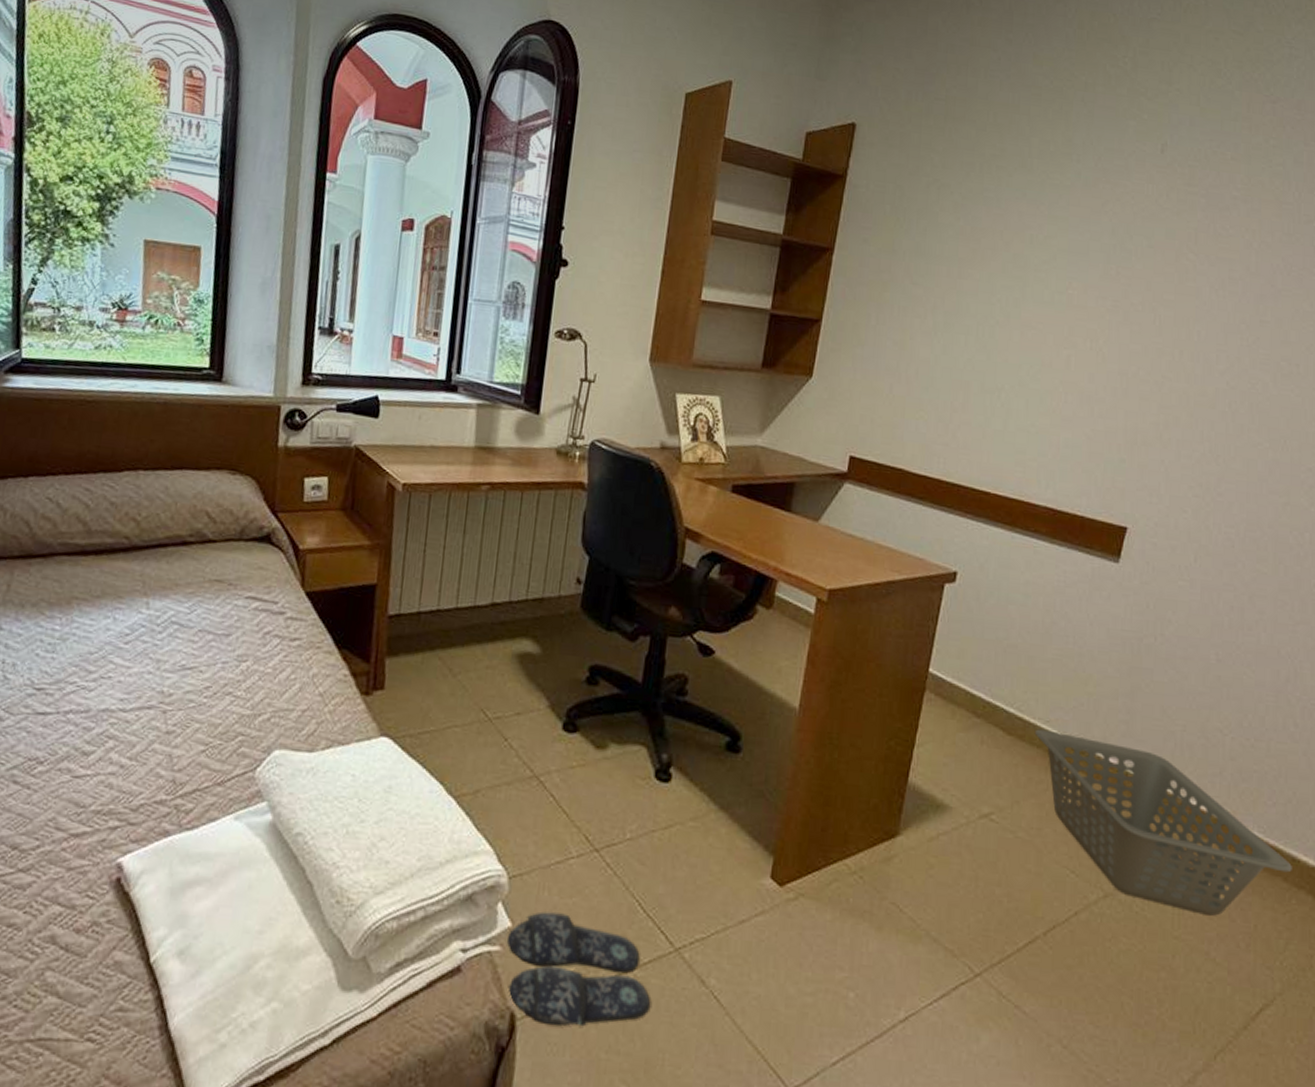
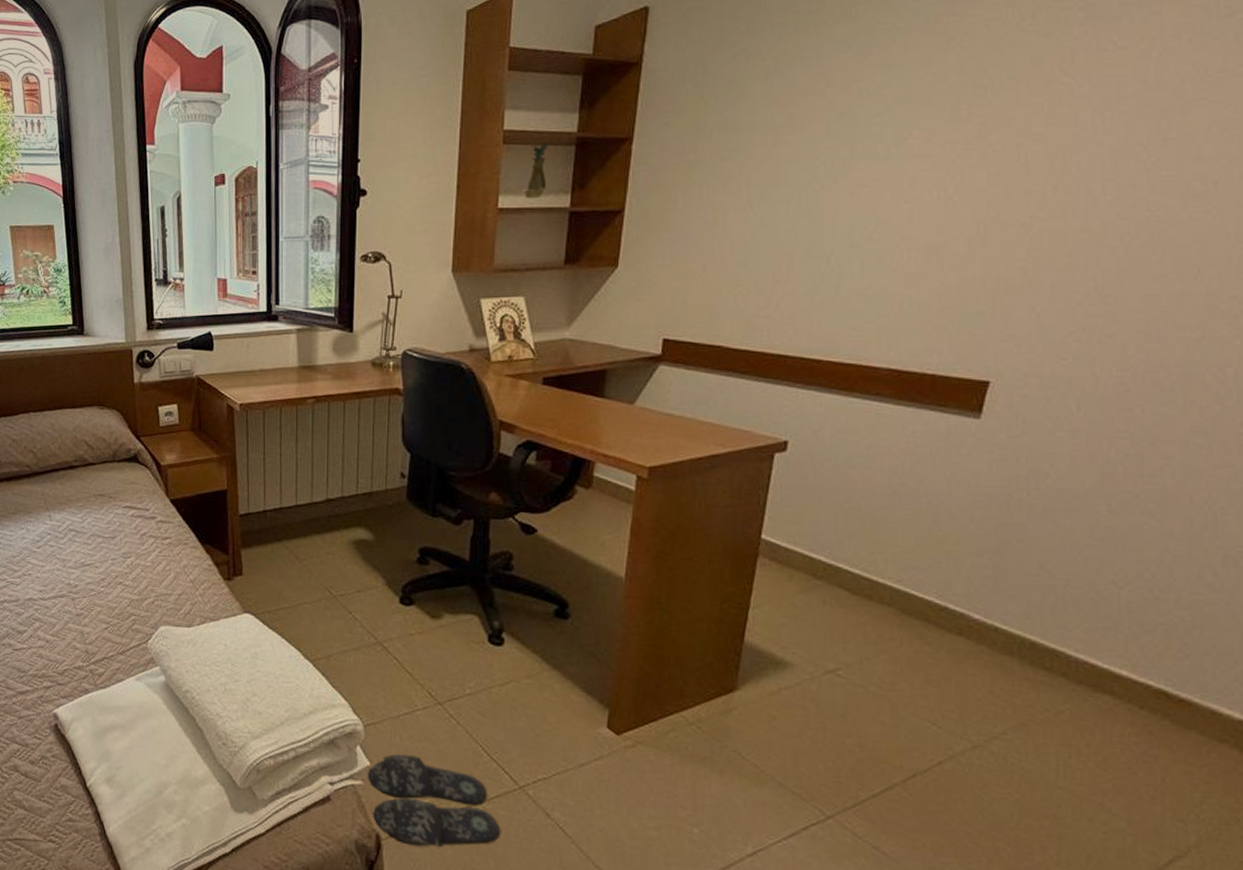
vase: none [726,237,755,296] -> present [523,140,549,199]
laundry basket: present [1034,729,1292,916] -> none [884,588,1211,768]

